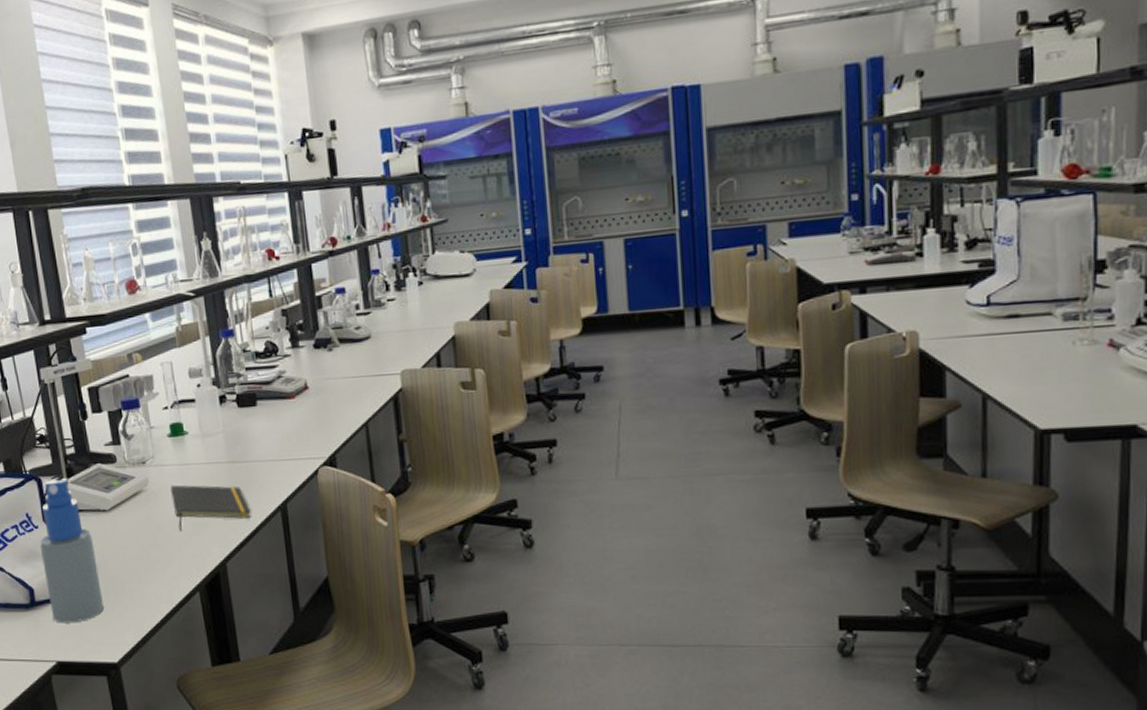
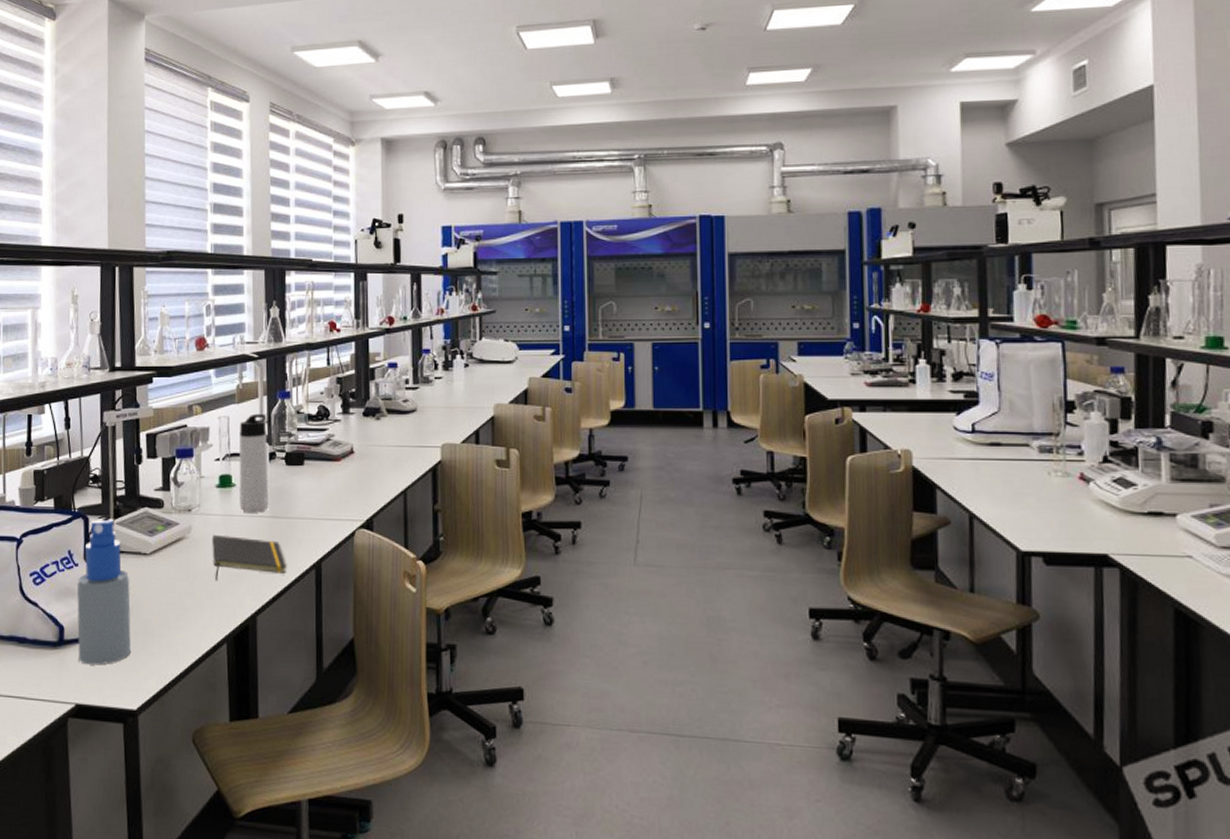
thermos bottle: none [184,355,225,460] -> present [239,413,269,513]

